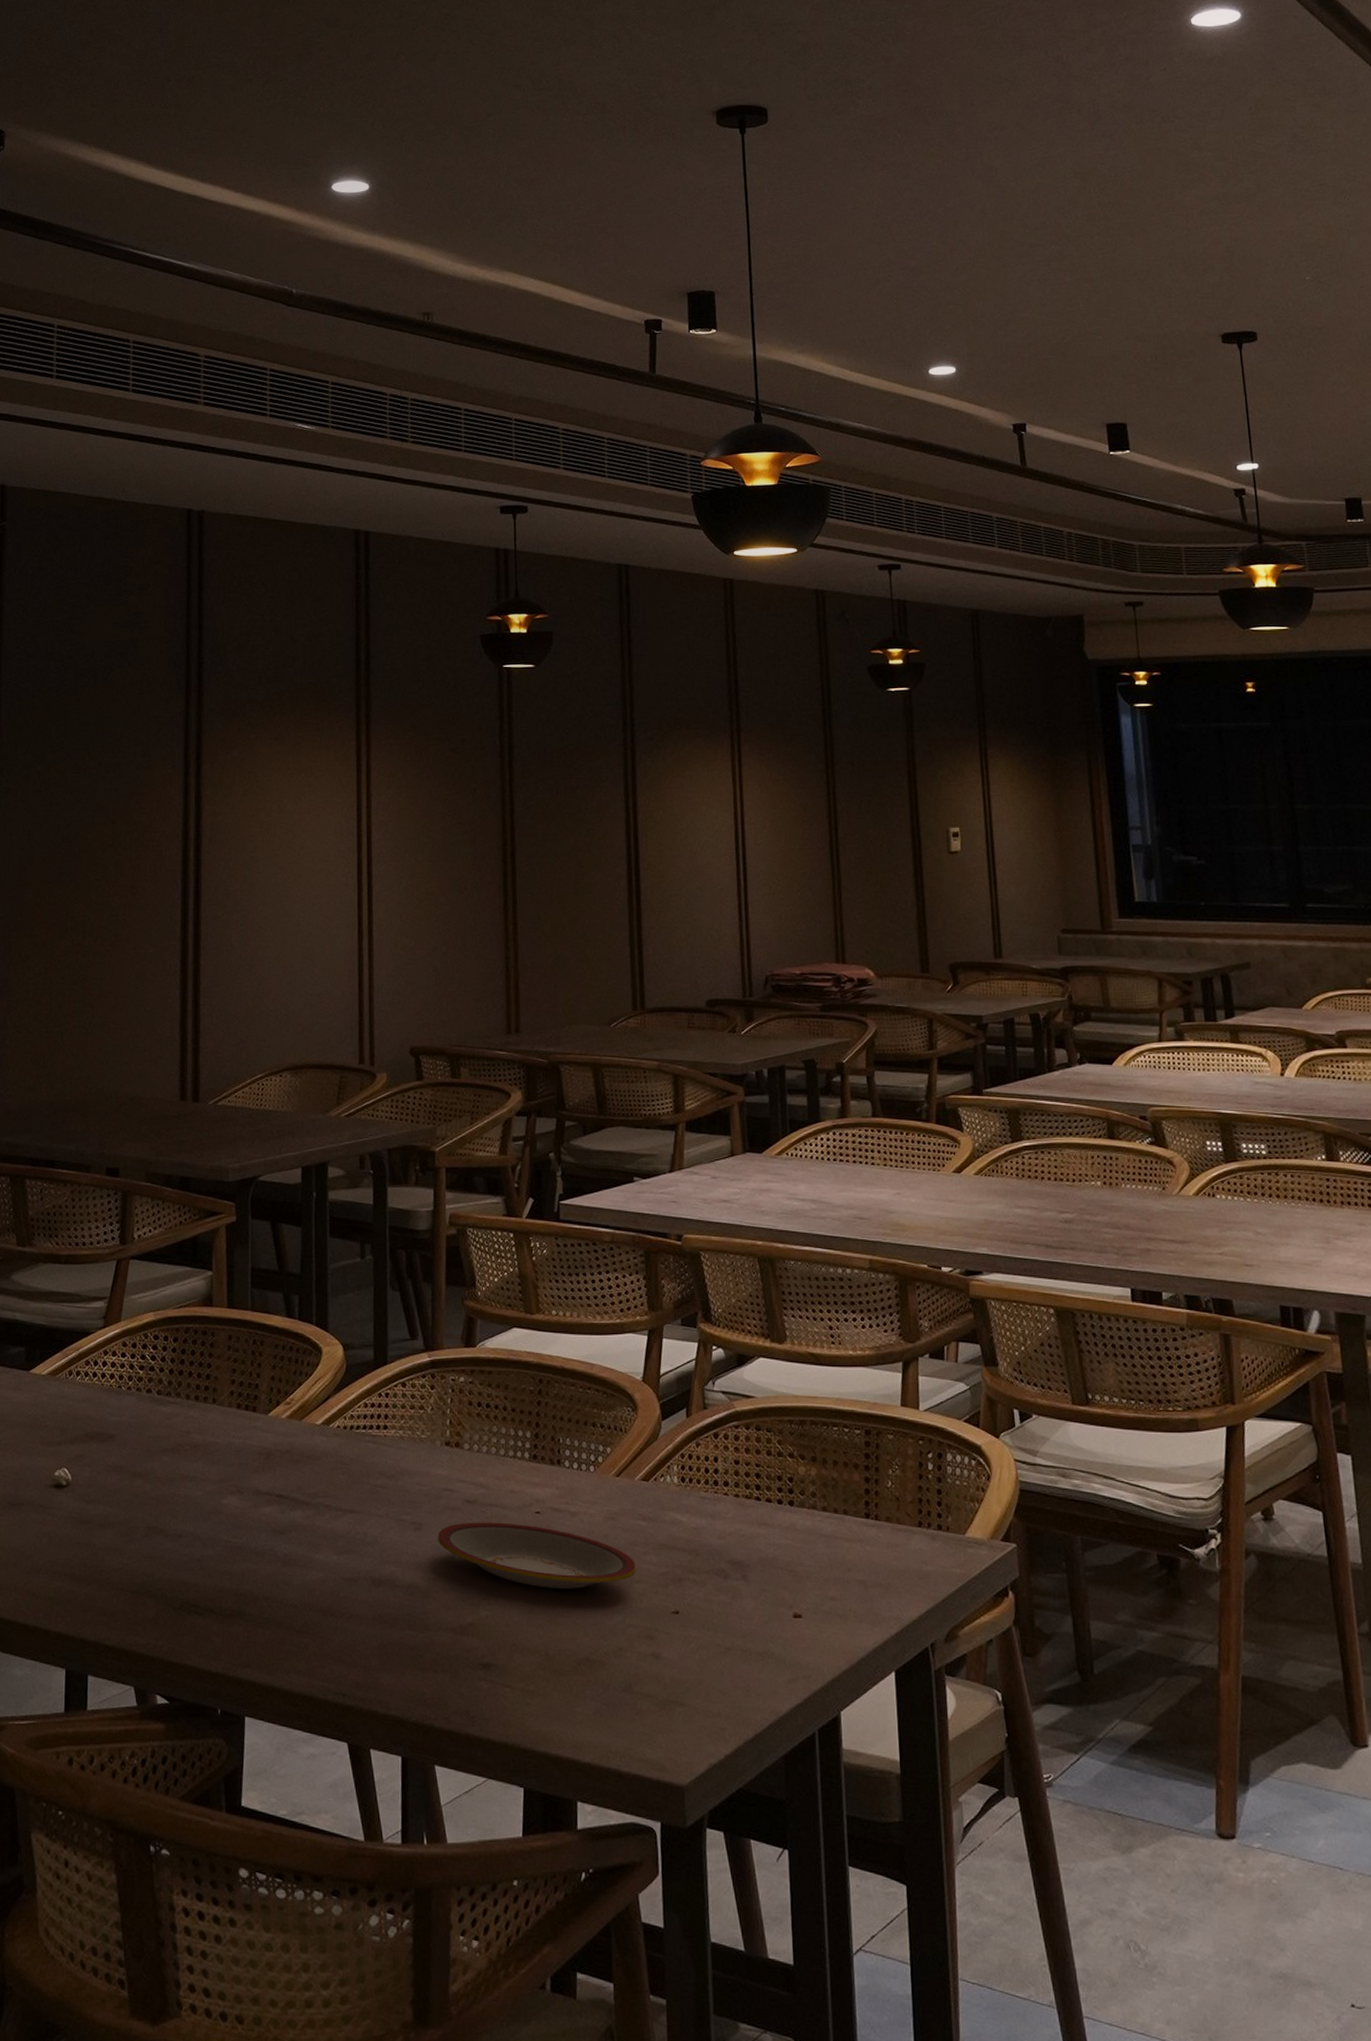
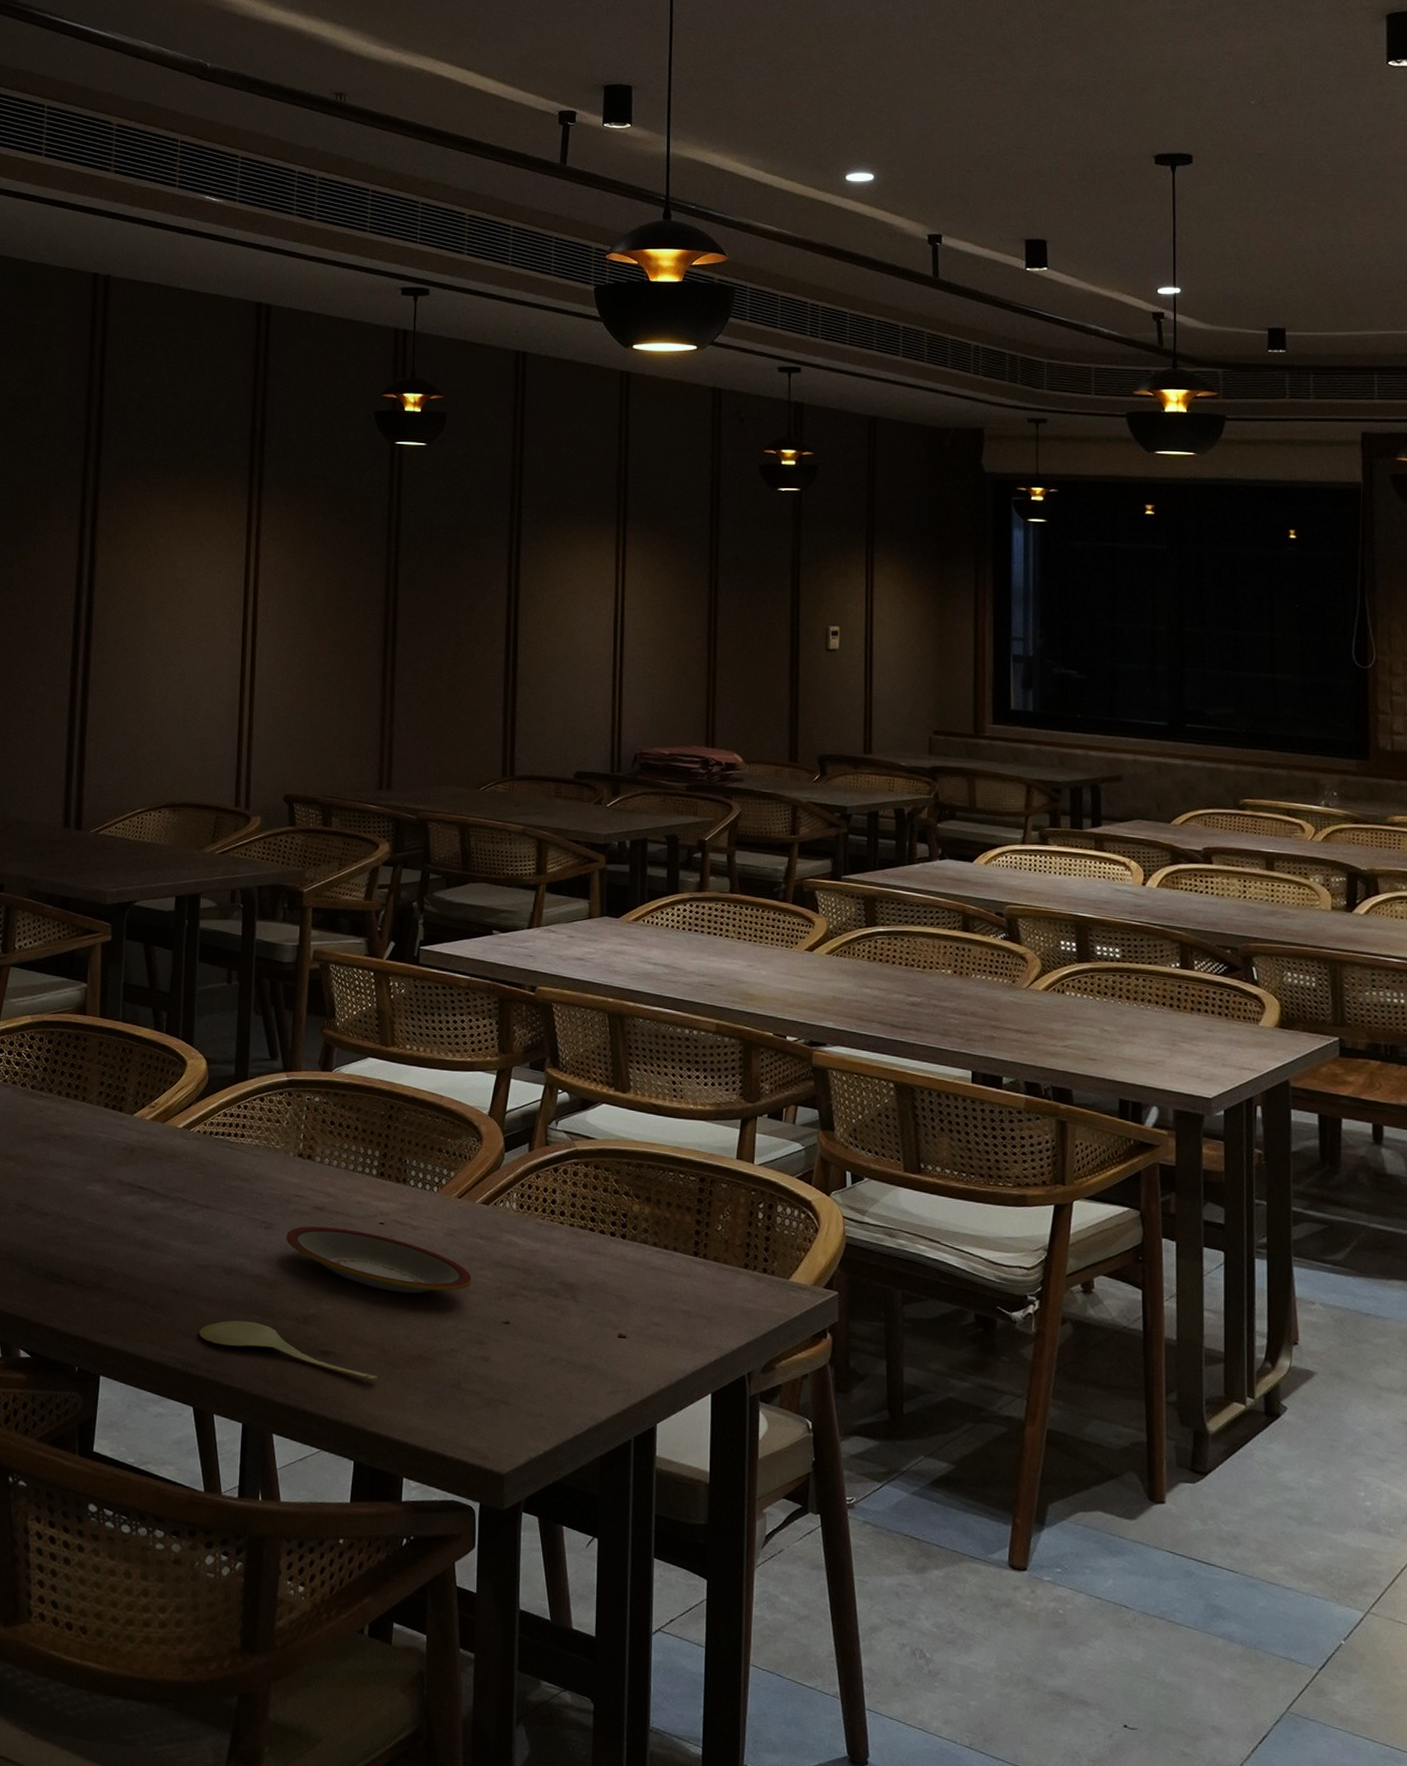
spoon: none [350,1637,543,1693] -> present [199,1320,378,1381]

